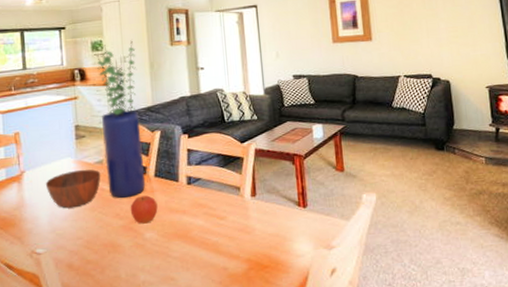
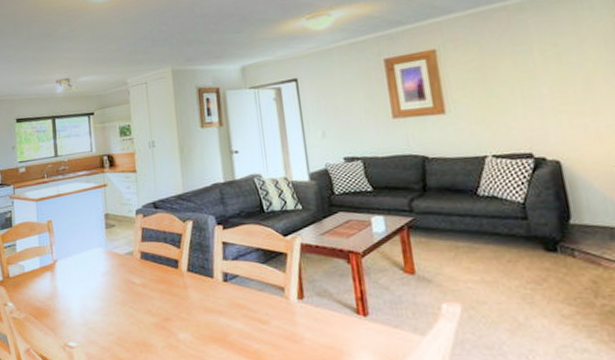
bowl: present [45,169,101,208] -> none [76,260,132,300]
vase: present [96,40,146,198] -> none [125,123,178,293]
fruit: present [130,195,158,224] -> none [162,292,192,323]

